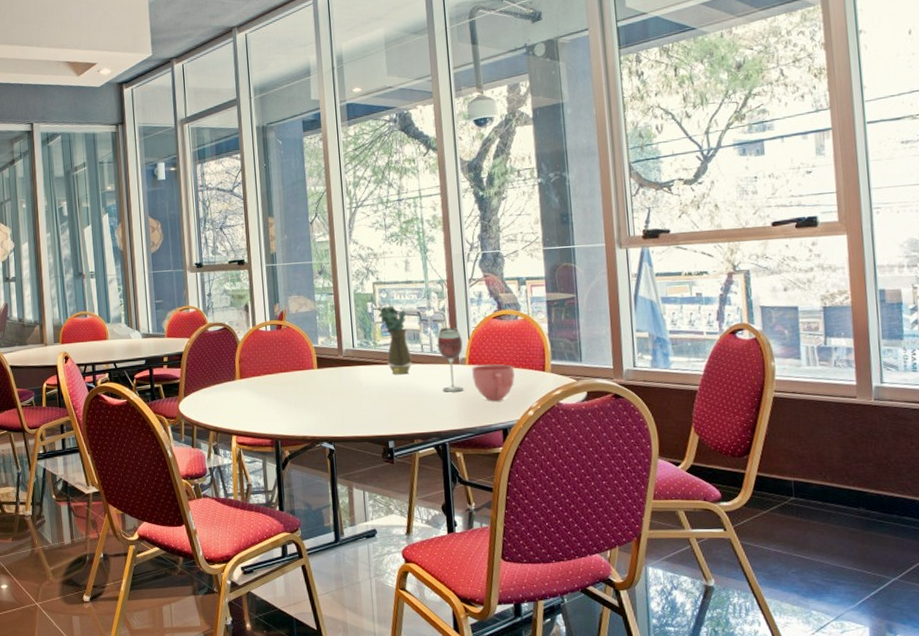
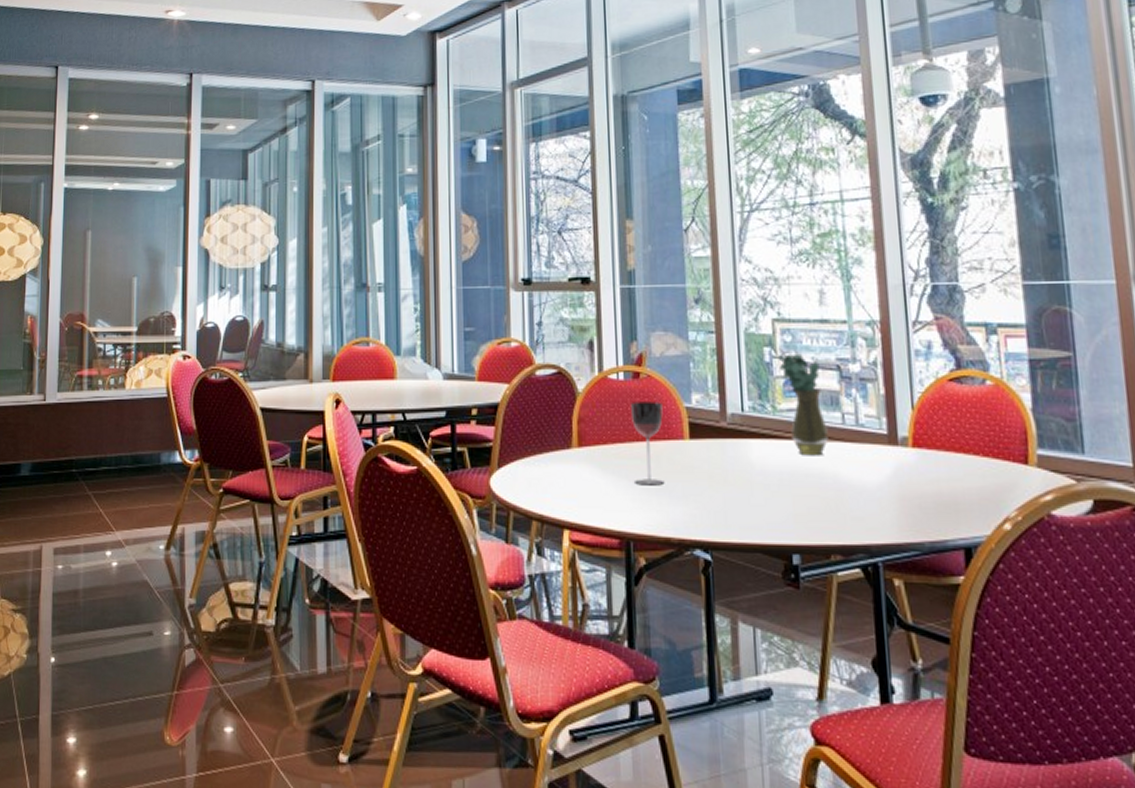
wineglass: none [276,344,301,402] -> present [631,402,665,486]
wineglass: present [437,327,464,392] -> none [865,390,905,487]
cup: present [472,364,515,401] -> none [917,448,982,504]

